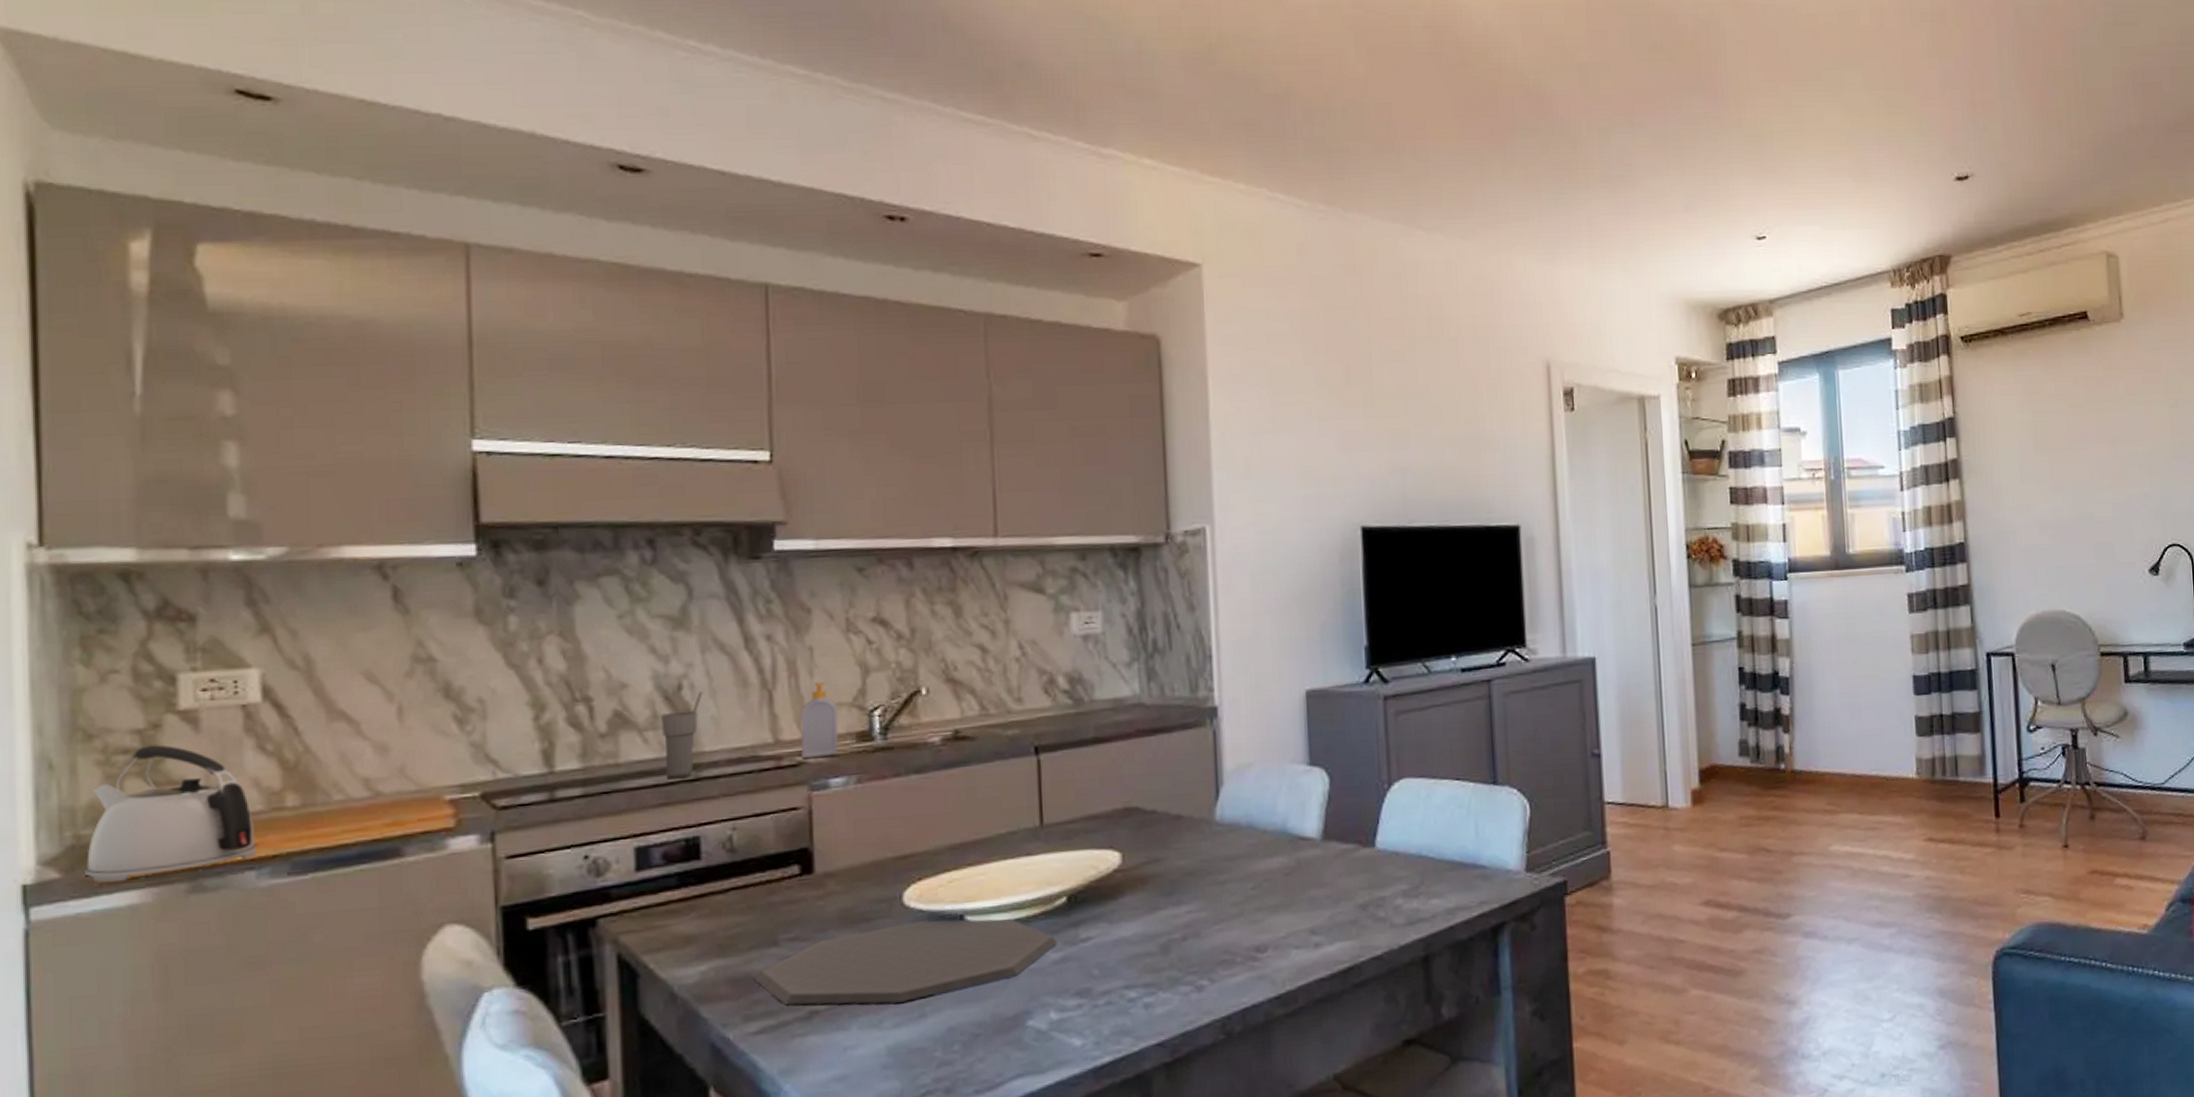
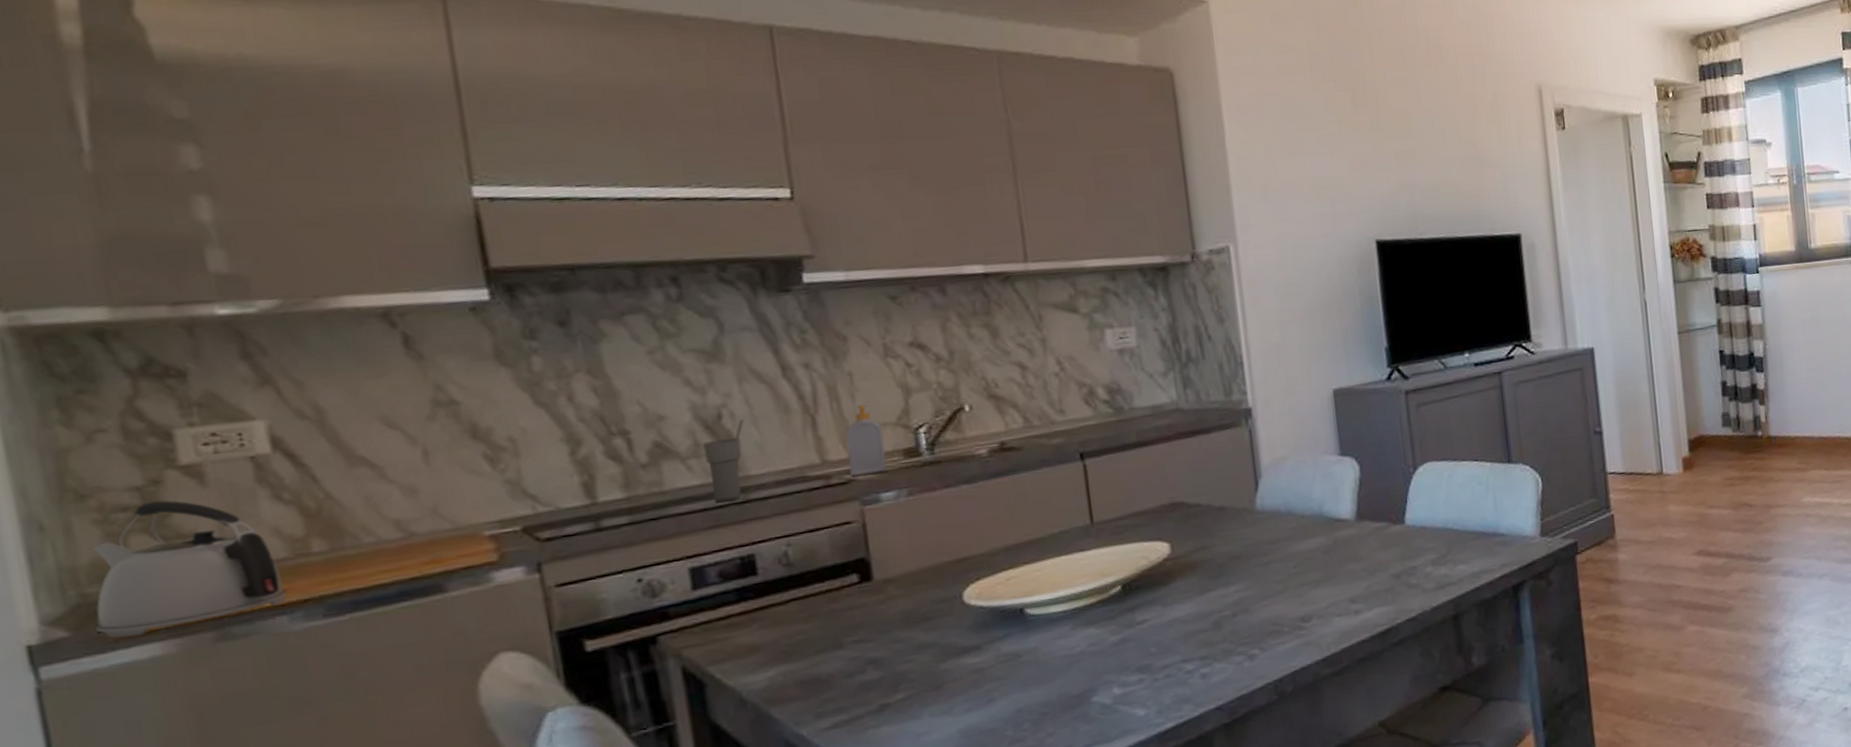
placemat: present [755,918,1058,1005] -> none [823,609,1116,701]

